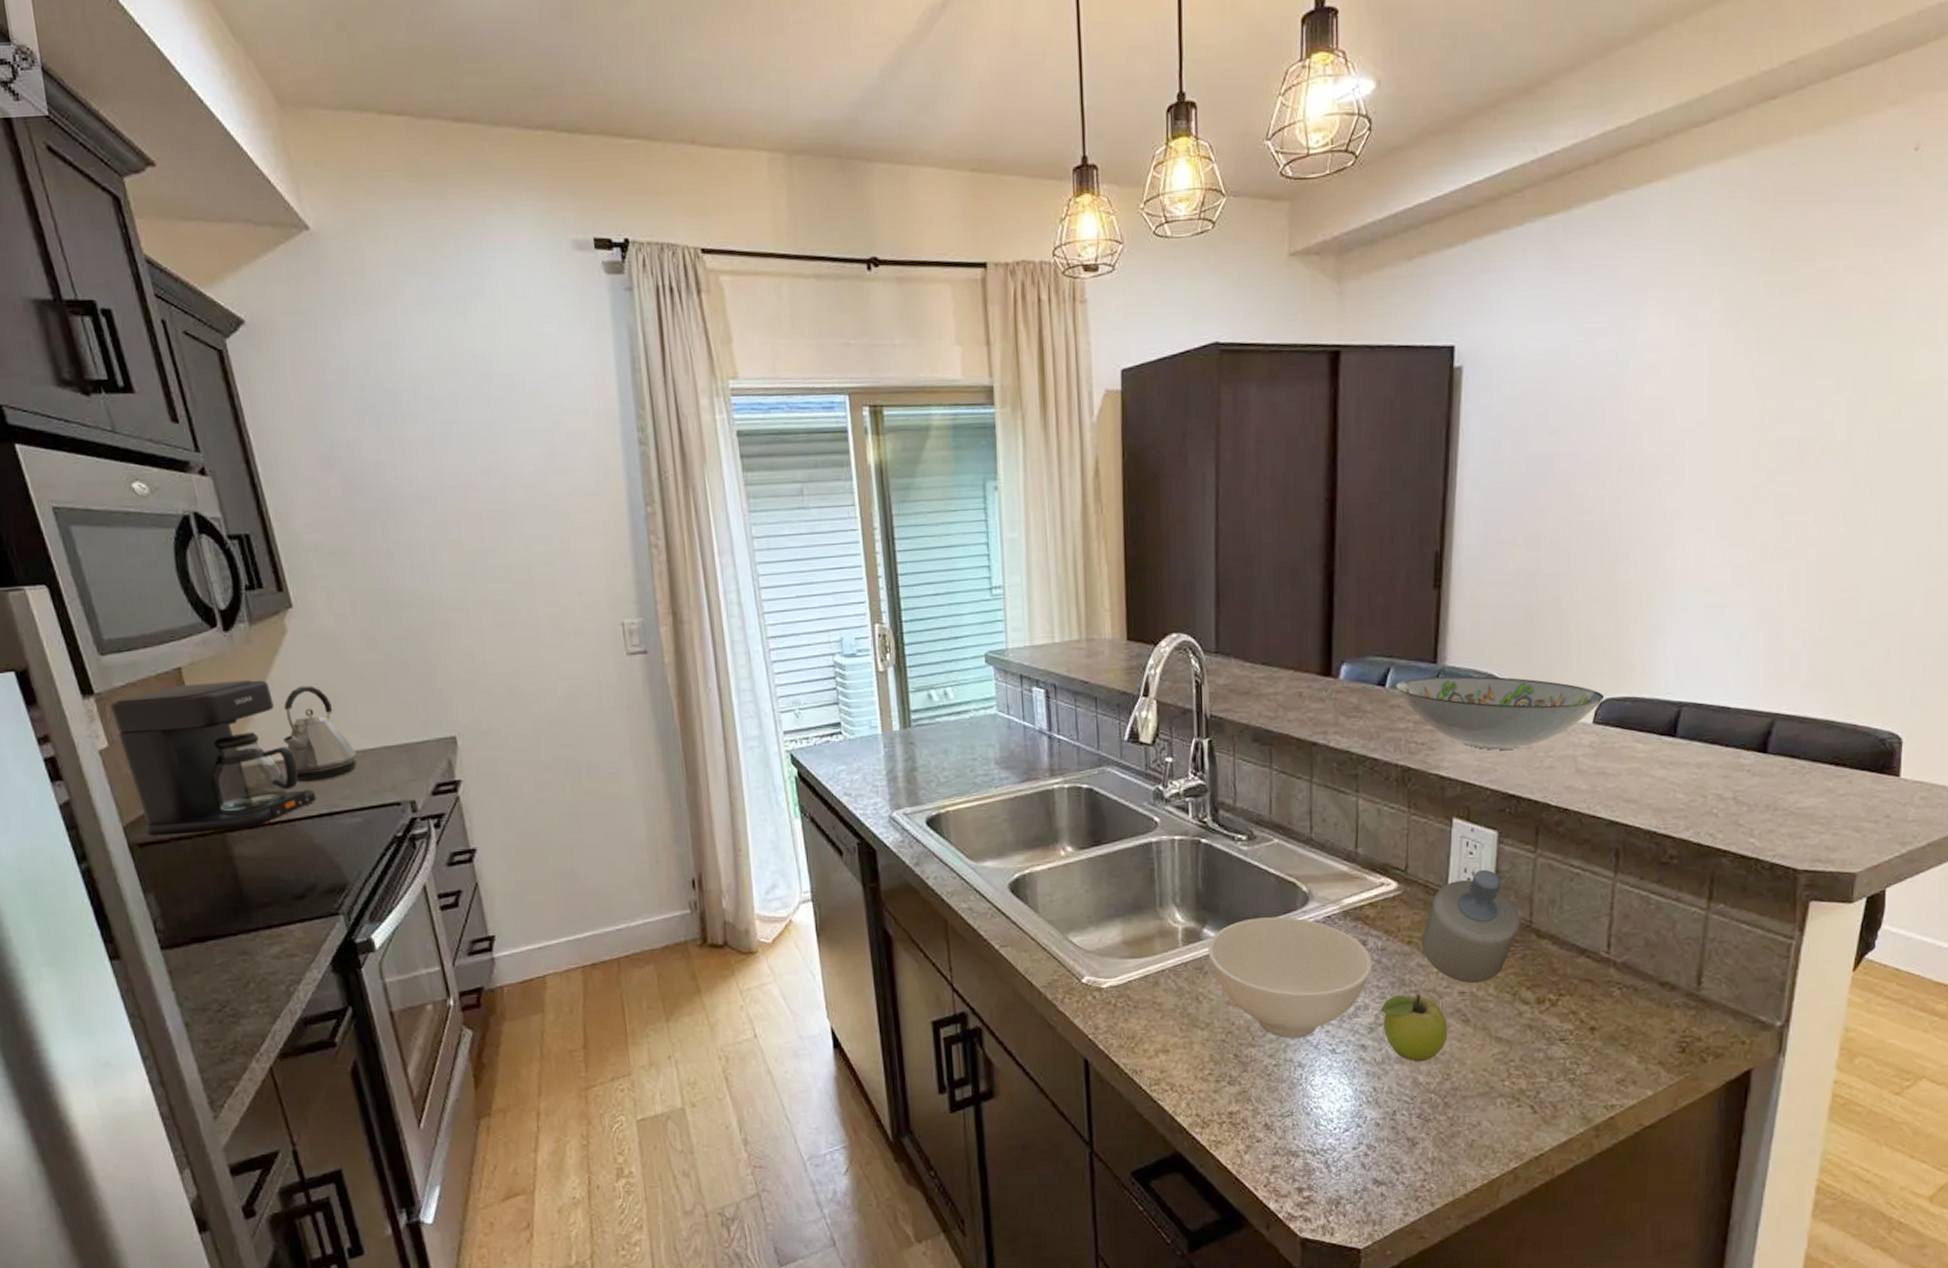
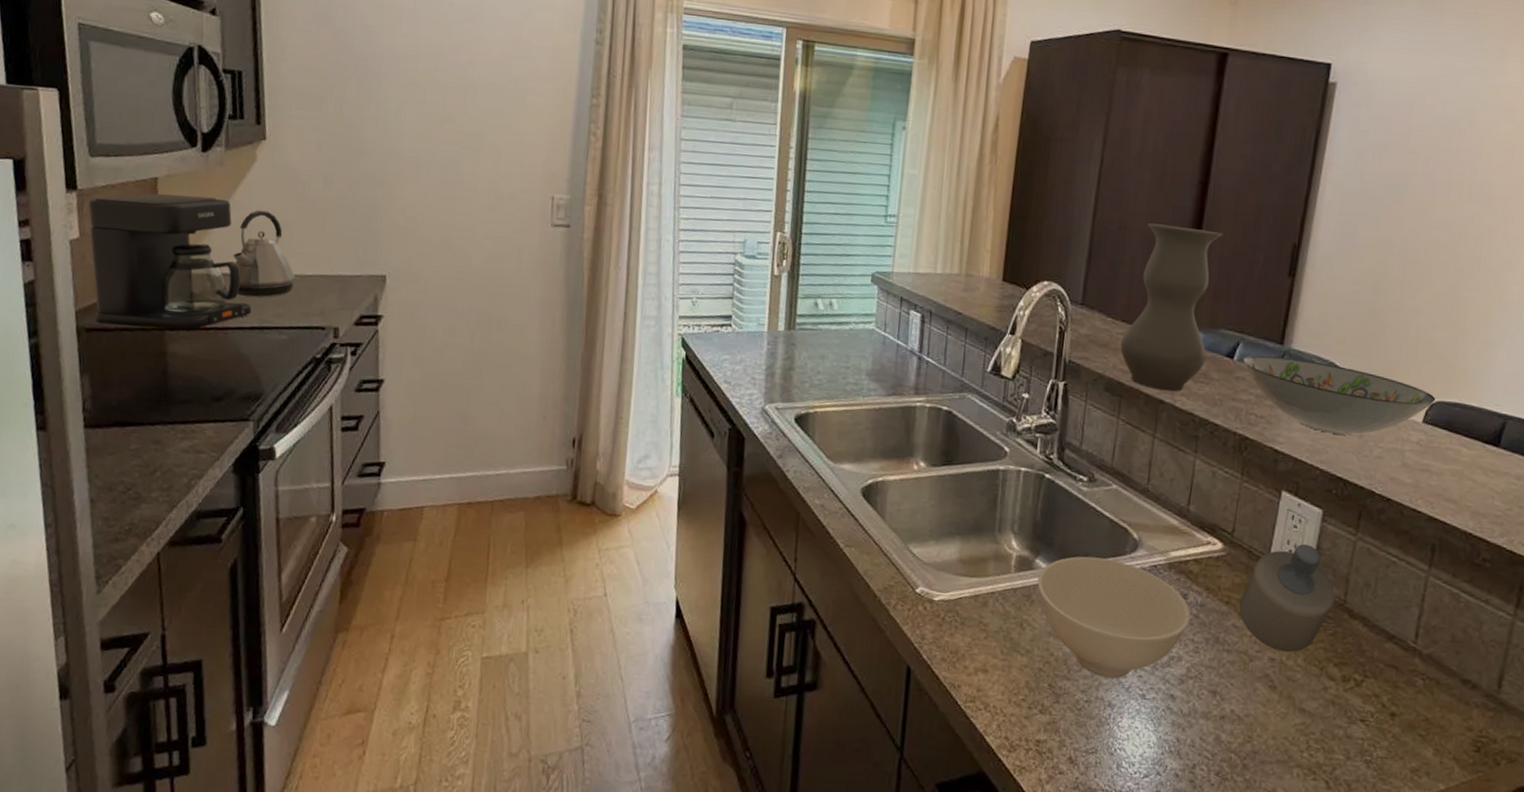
vase: none [1263,551,1358,732] -> present [1120,223,1223,392]
fruit: present [1380,993,1448,1062] -> none [1192,651,1255,721]

